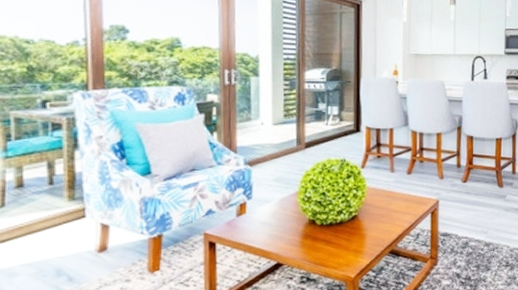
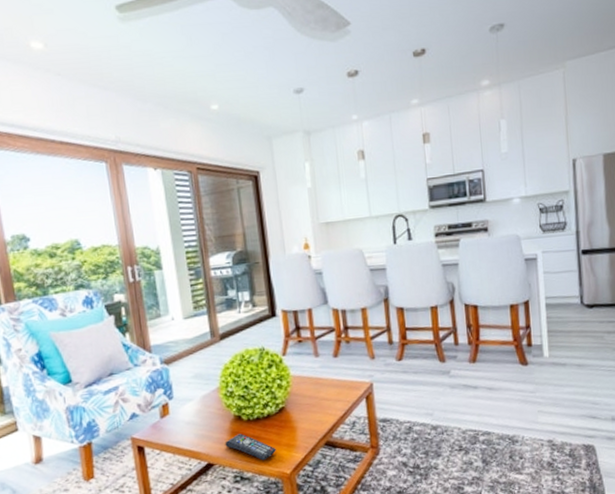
remote control: none [296,237,344,264] -> present [224,433,276,461]

